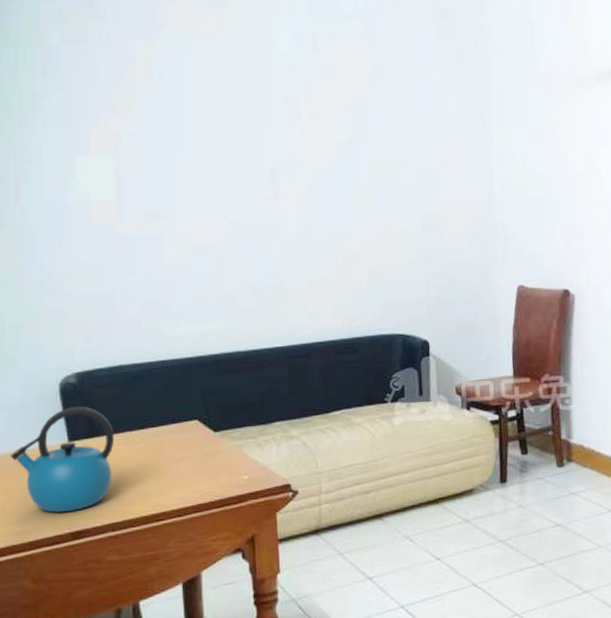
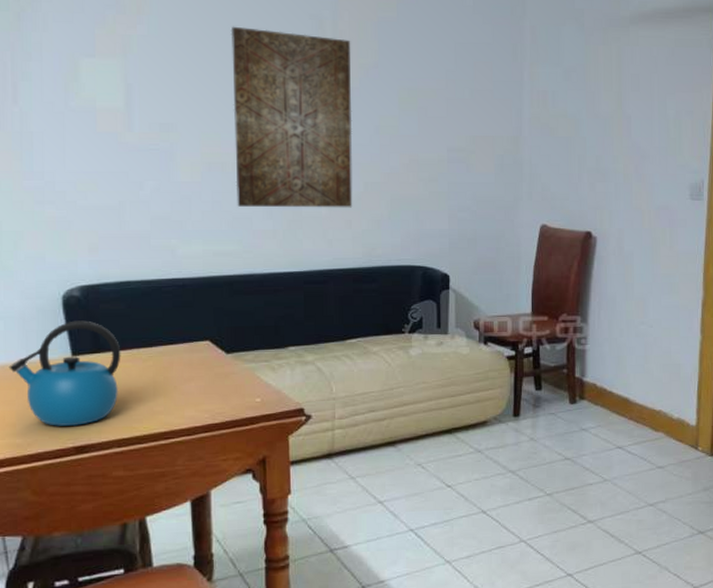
wall art: none [212,115,332,287] -> present [230,26,353,208]

